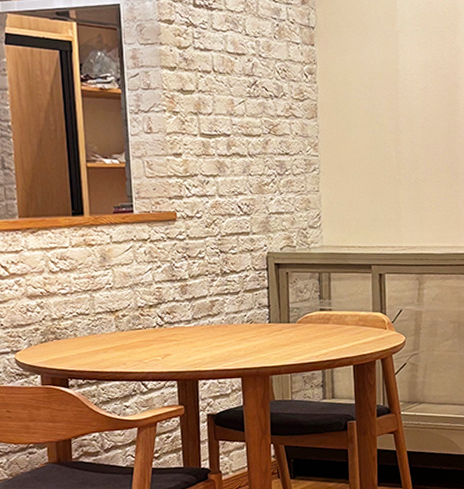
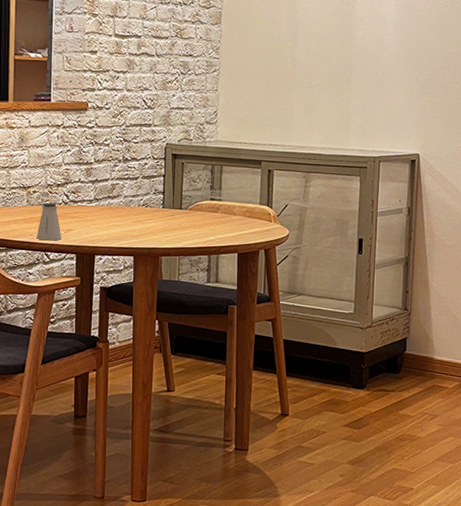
saltshaker: none [130,326,160,369] -> present [36,202,62,241]

